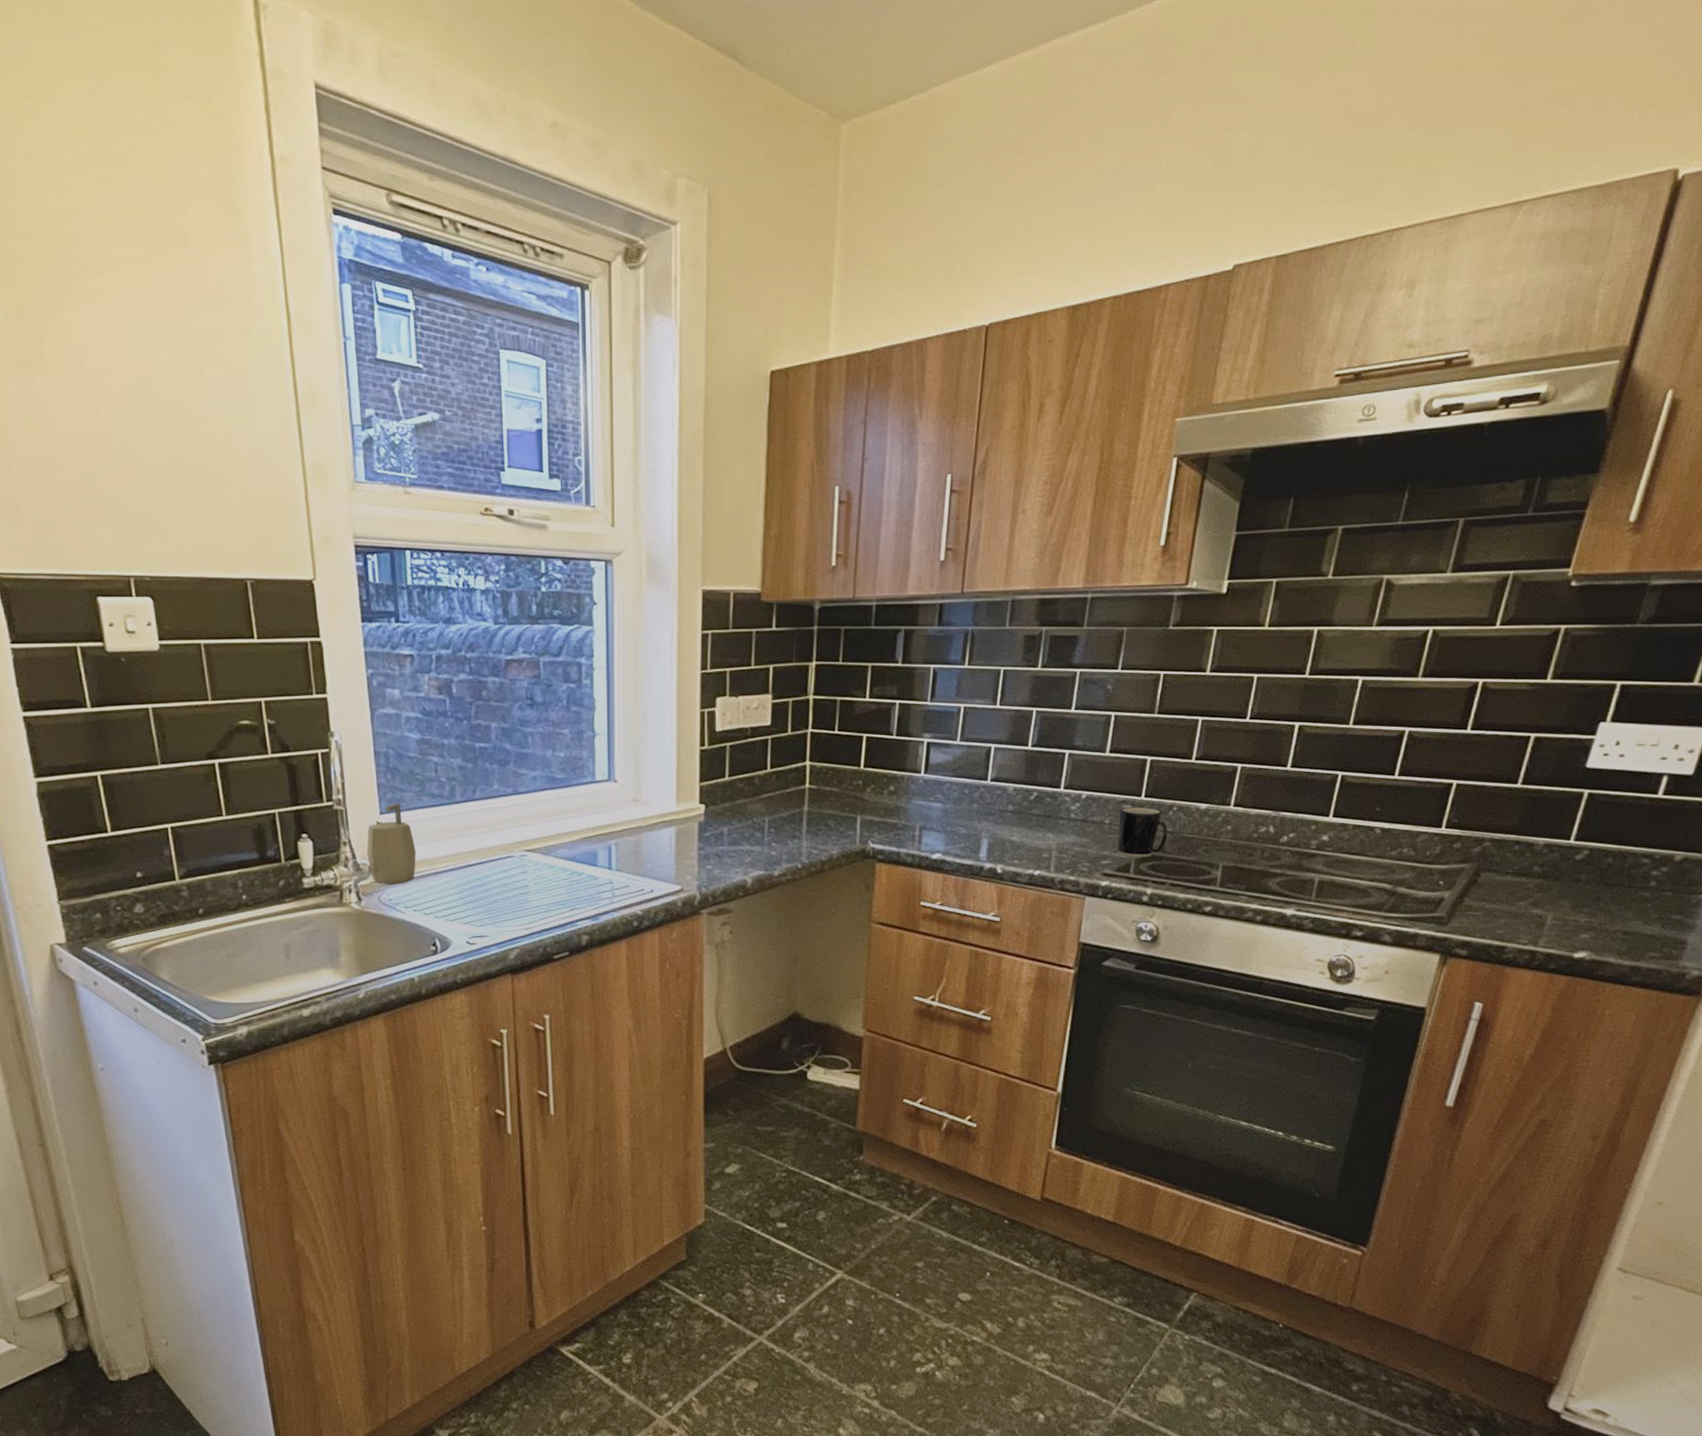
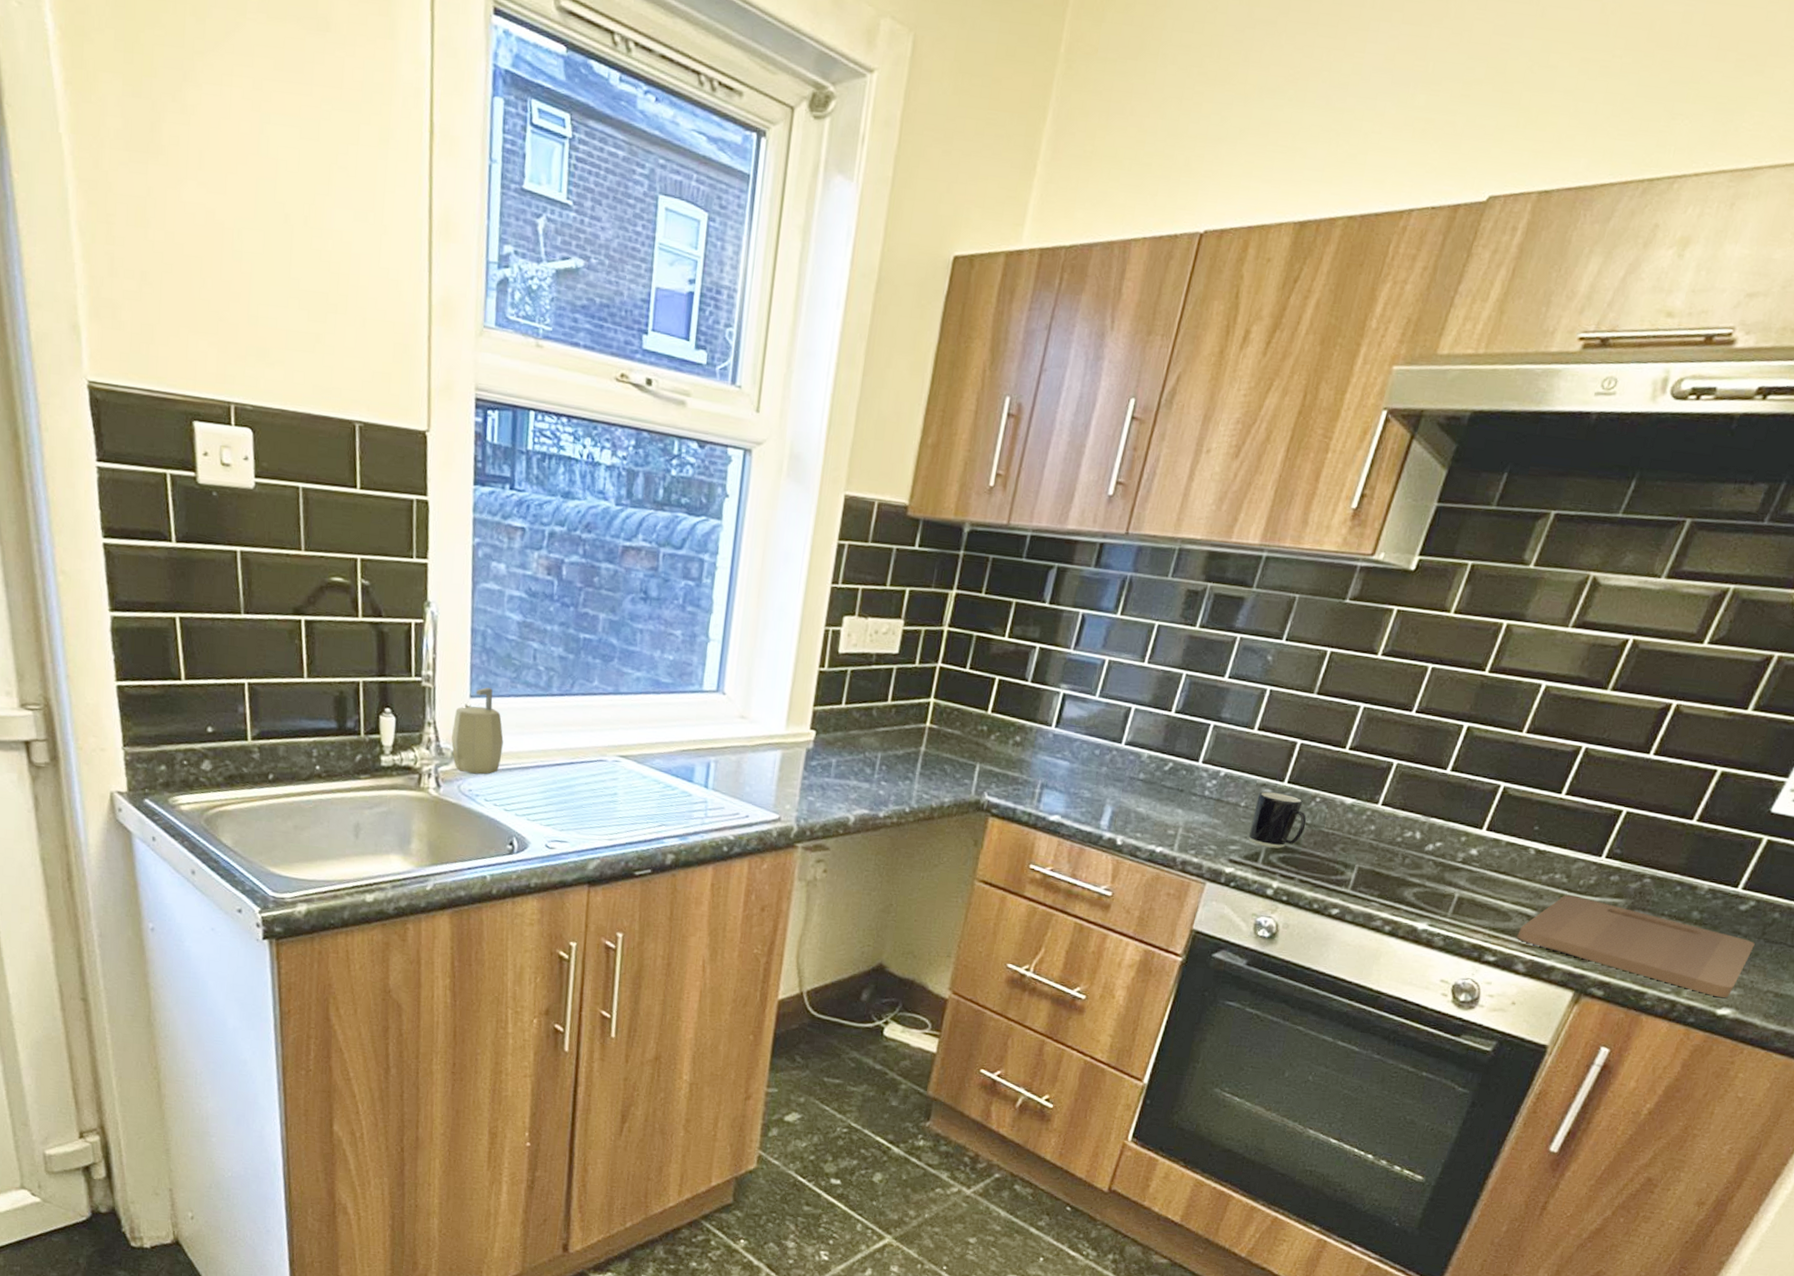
cutting board: none [1378,865,1596,943] -> present [1517,894,1755,998]

